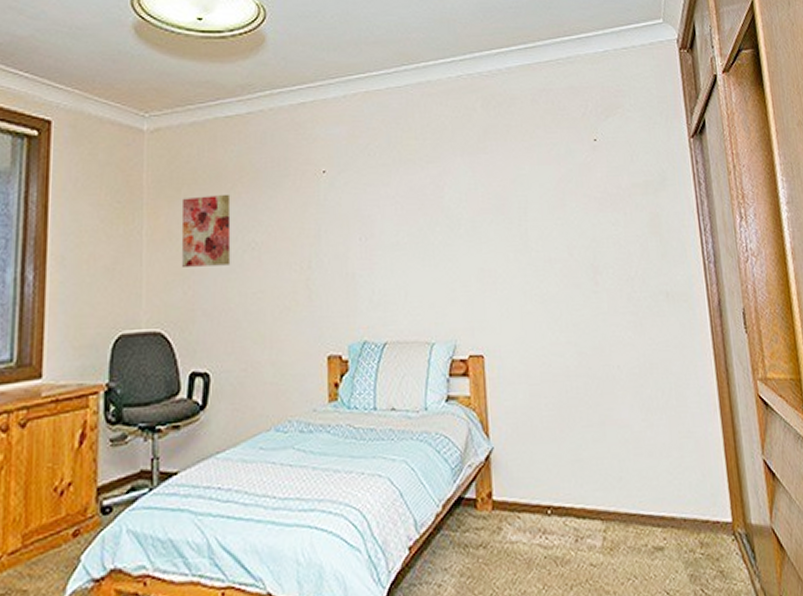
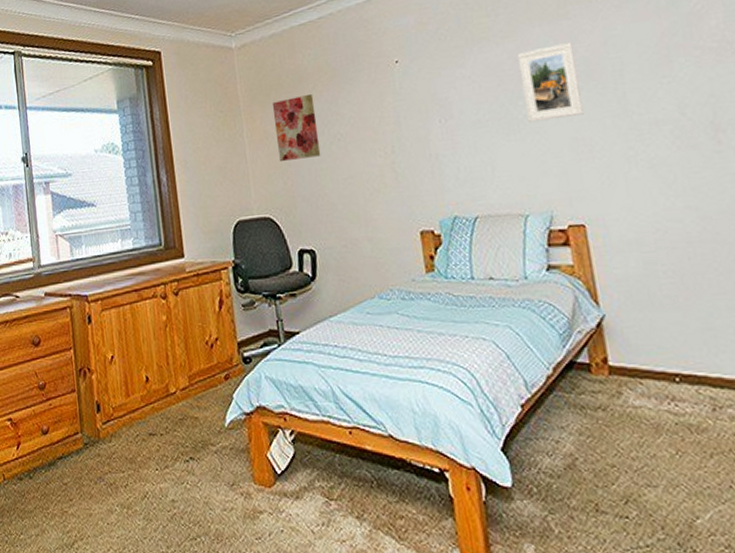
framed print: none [439,176,491,250] -> present [517,42,584,123]

